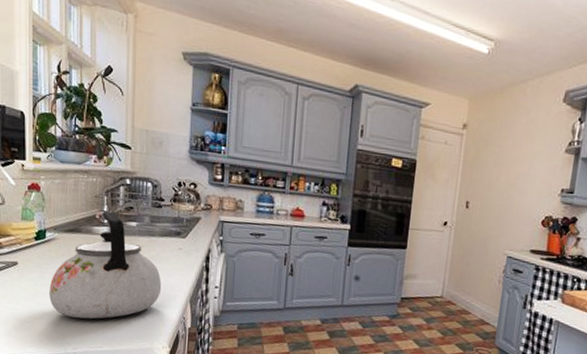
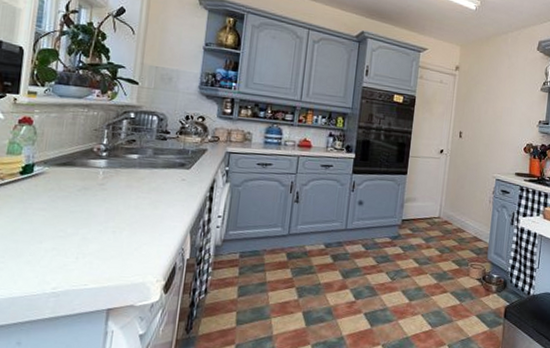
kettle: present [49,211,162,319] -> none [30,144,161,256]

